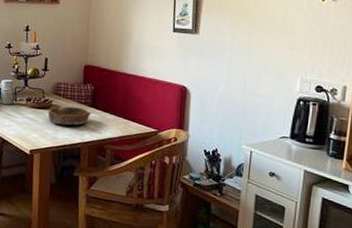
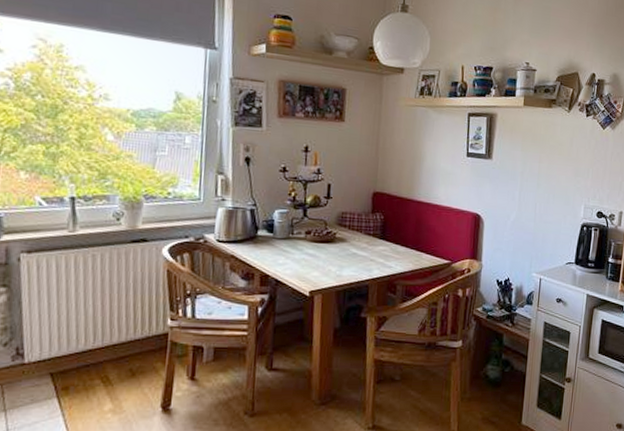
bowl: present [47,106,92,126] -> none [331,239,381,261]

